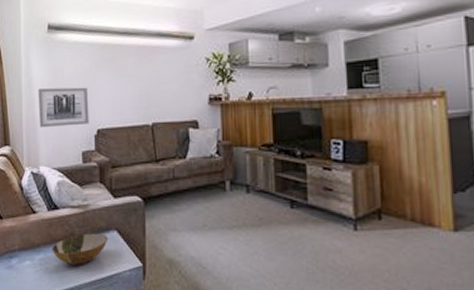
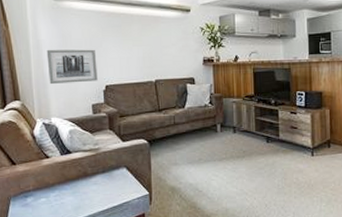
bowl: present [52,233,108,265] -> none [66,171,119,198]

